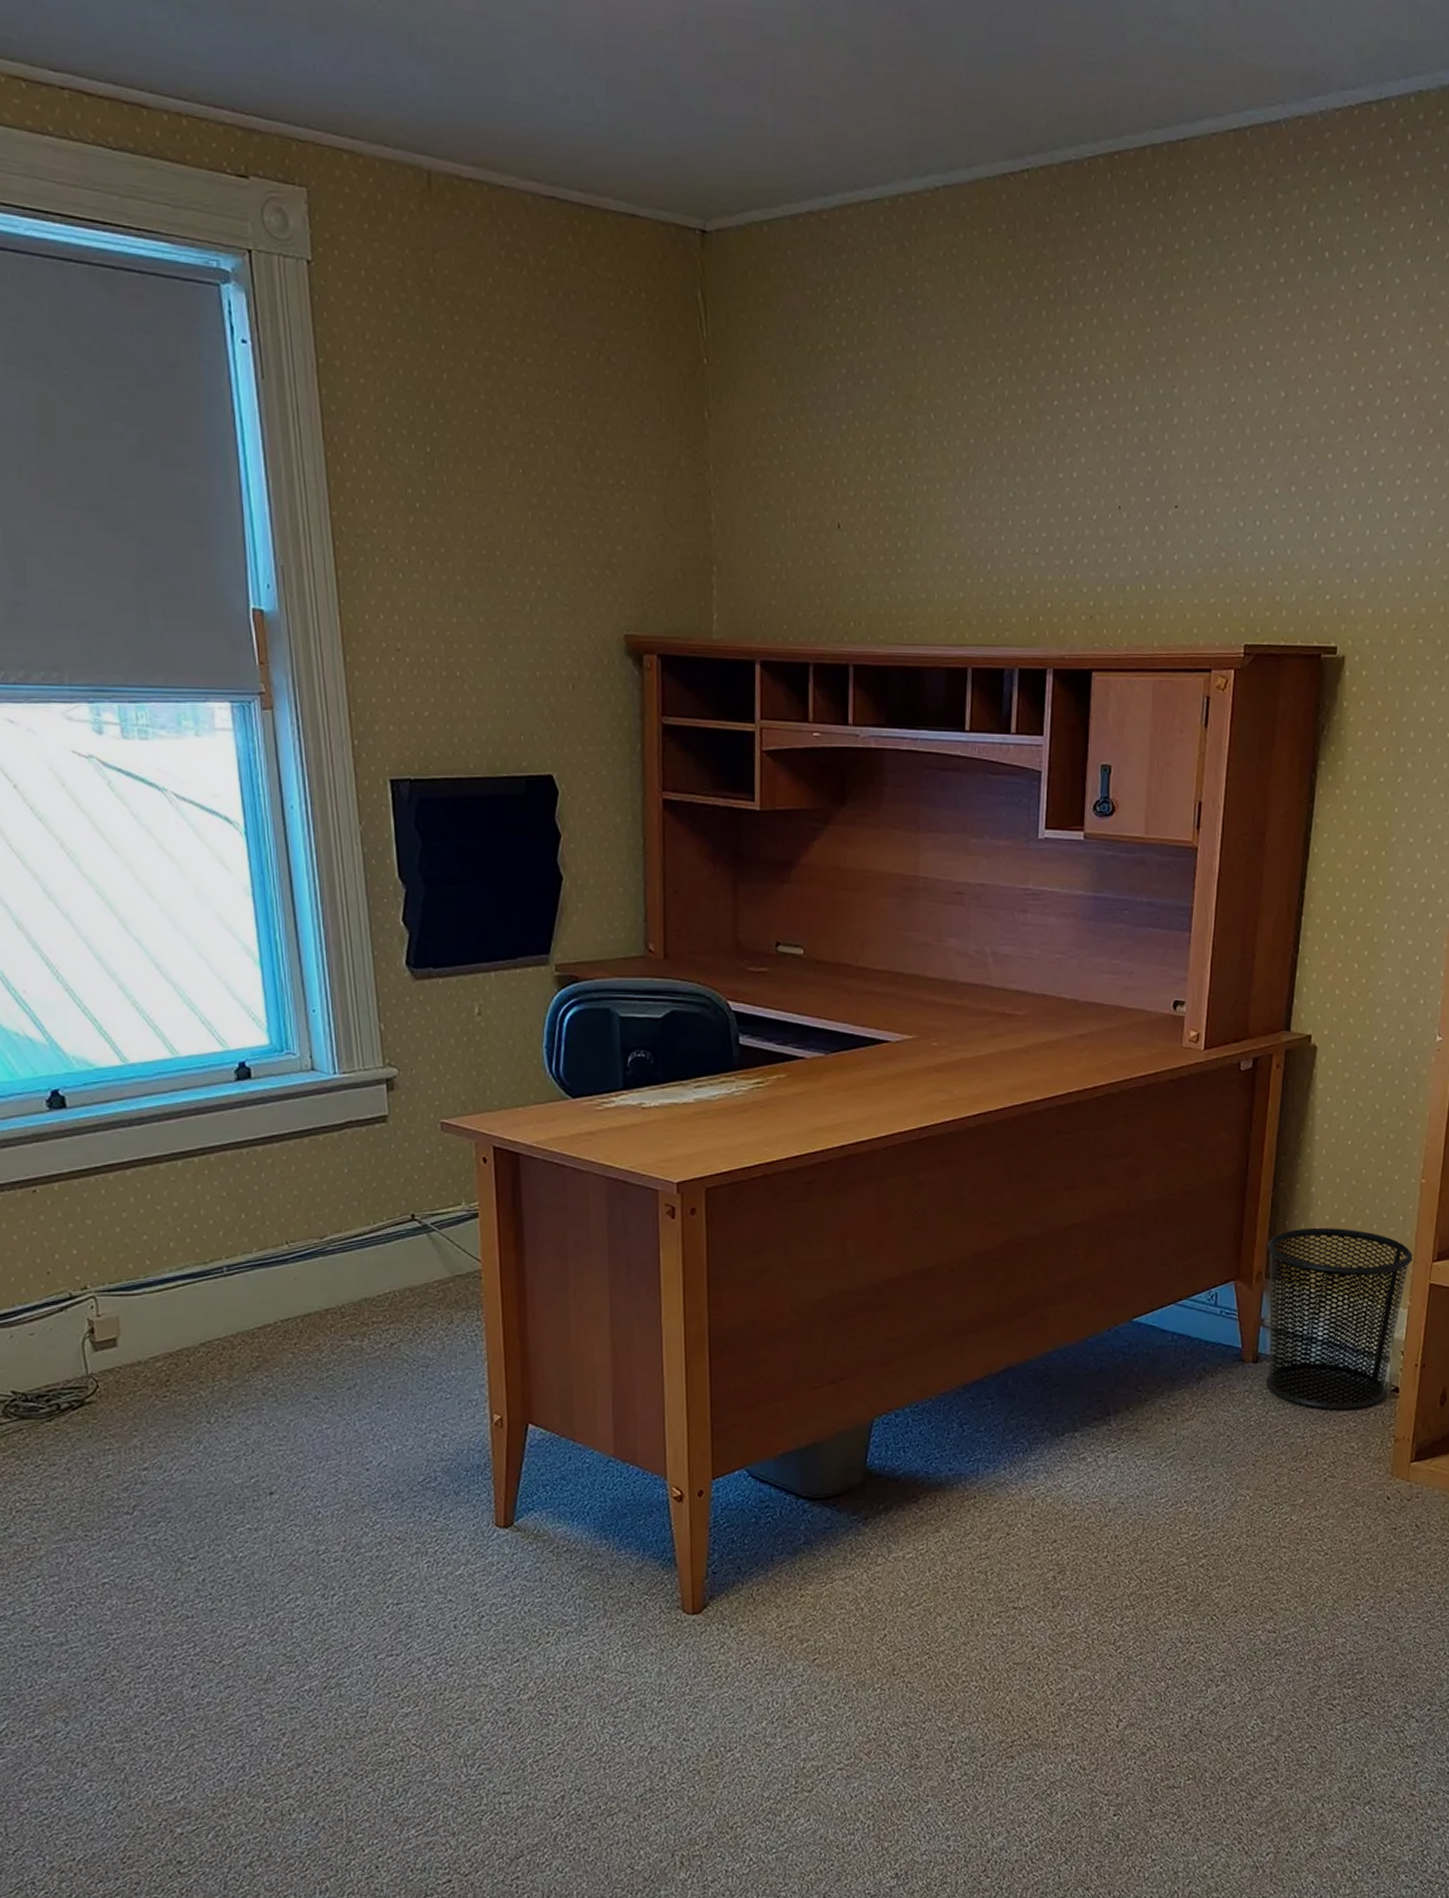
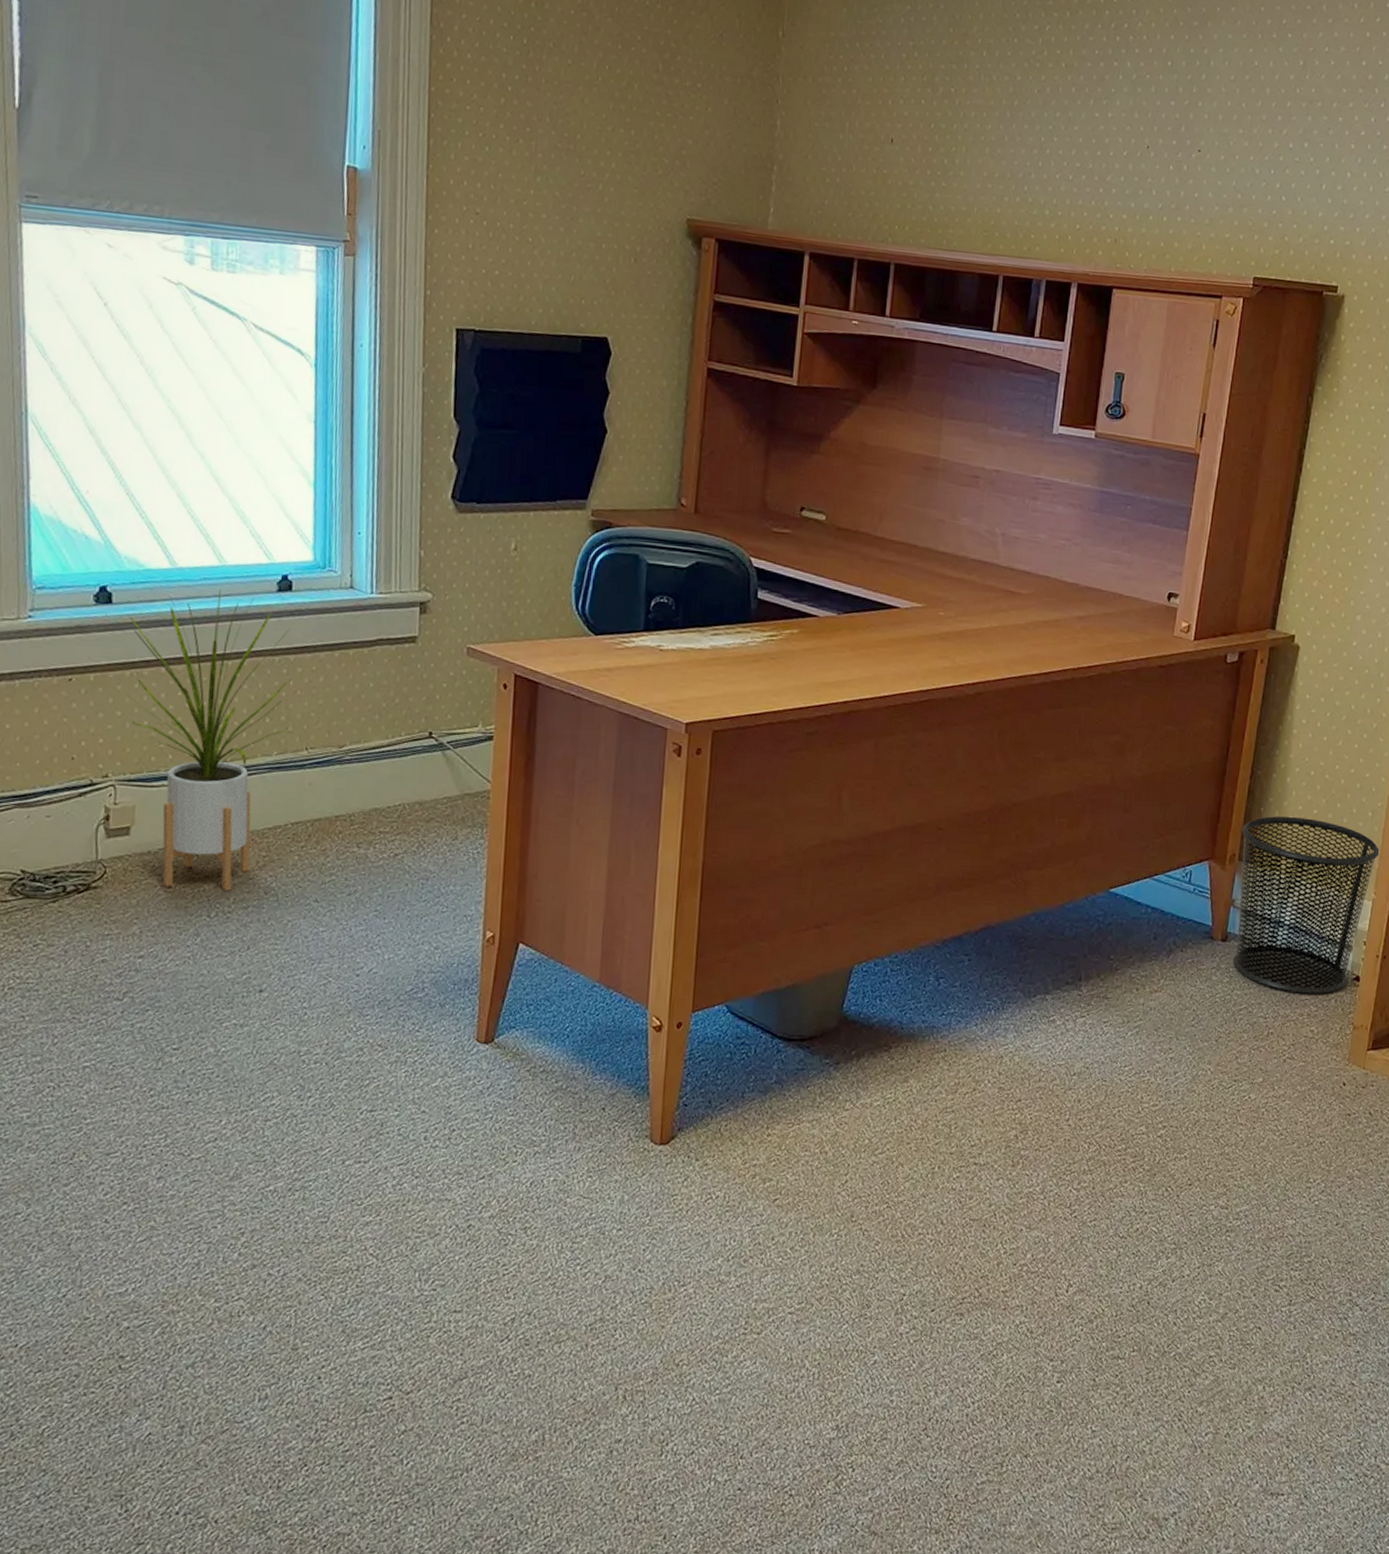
house plant: none [86,1081,272,1396] -> present [125,587,295,891]

